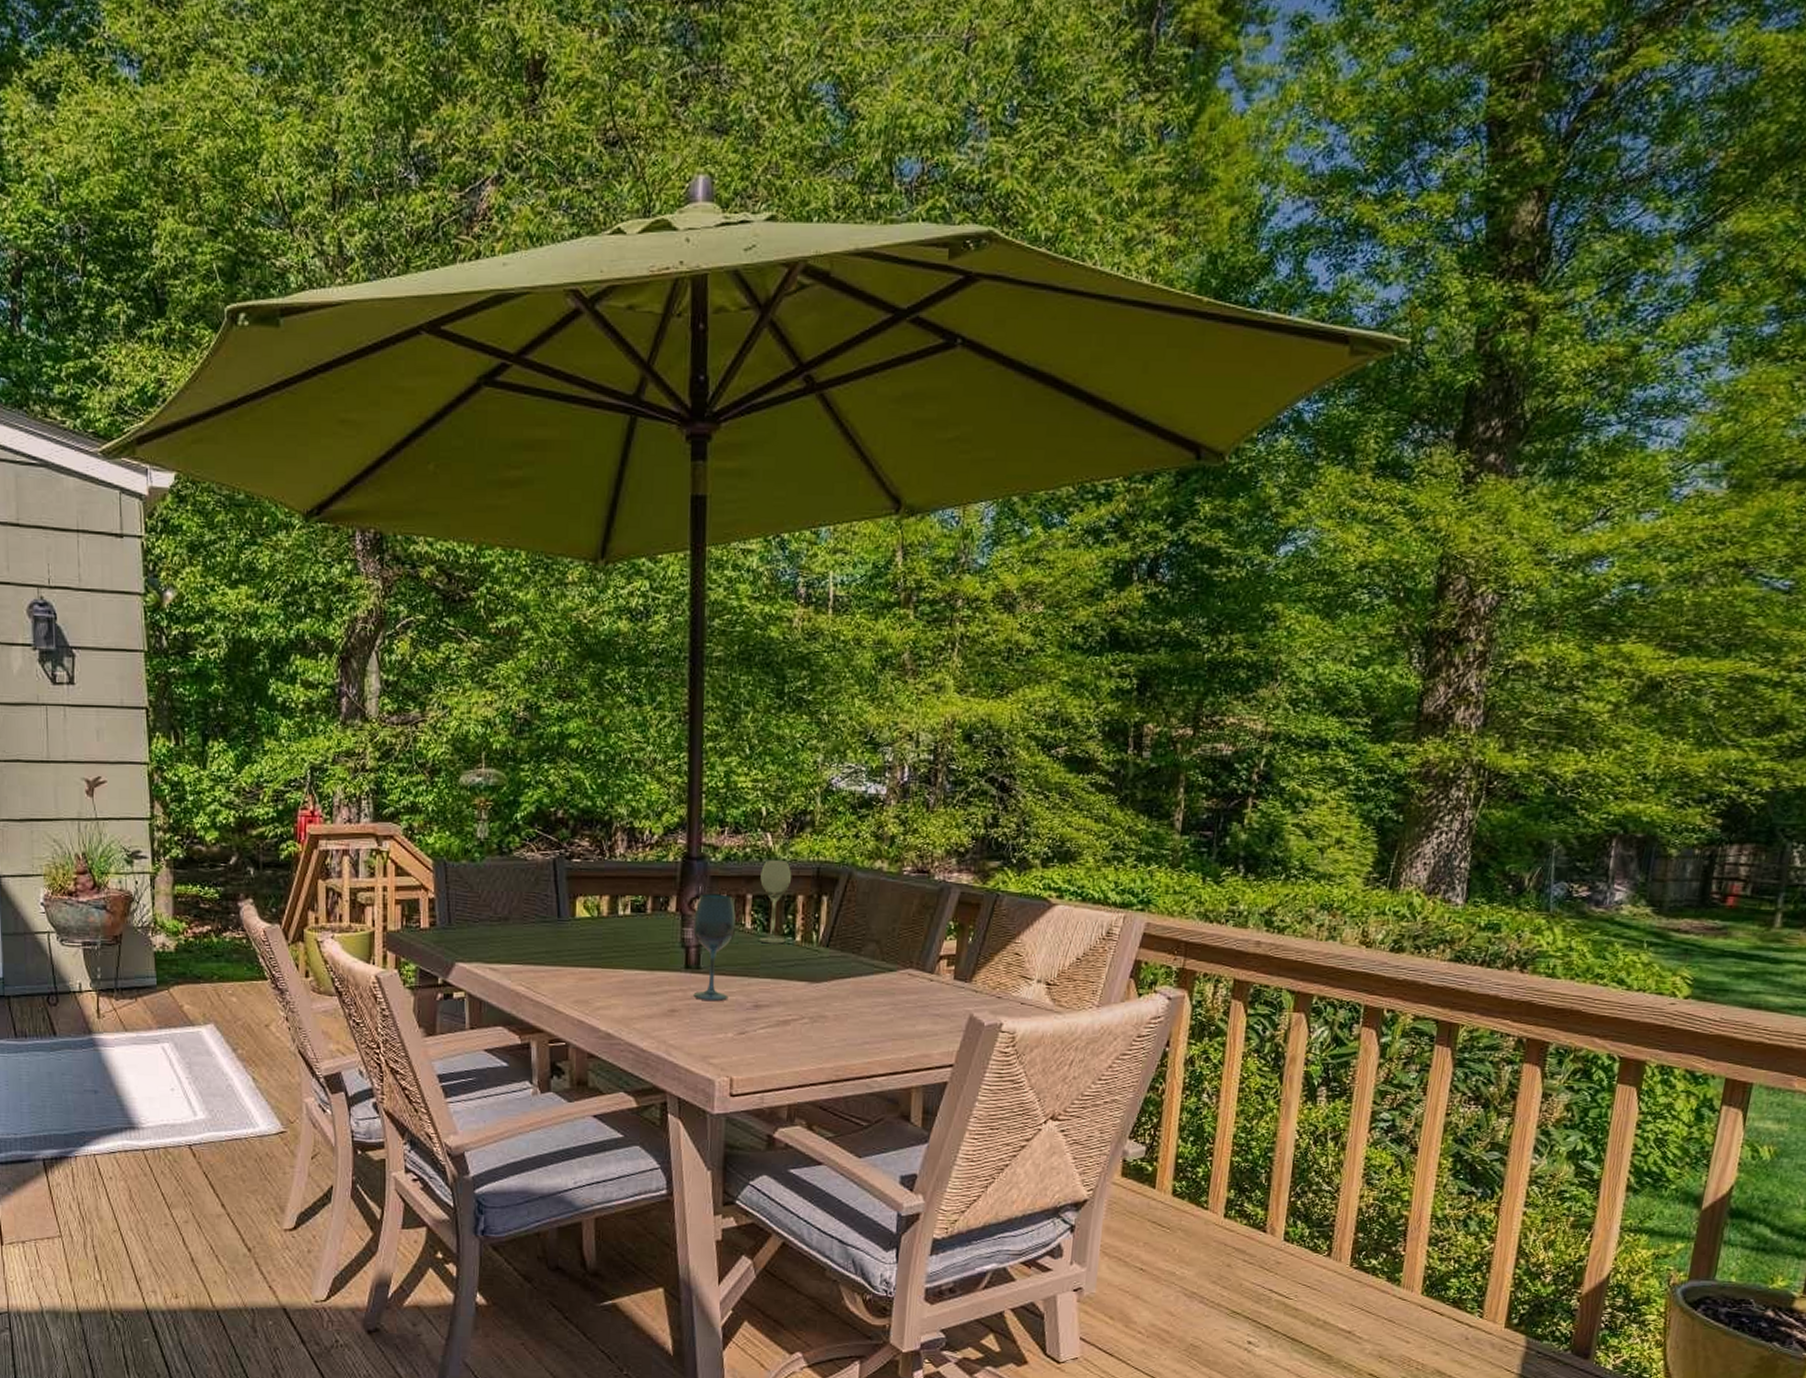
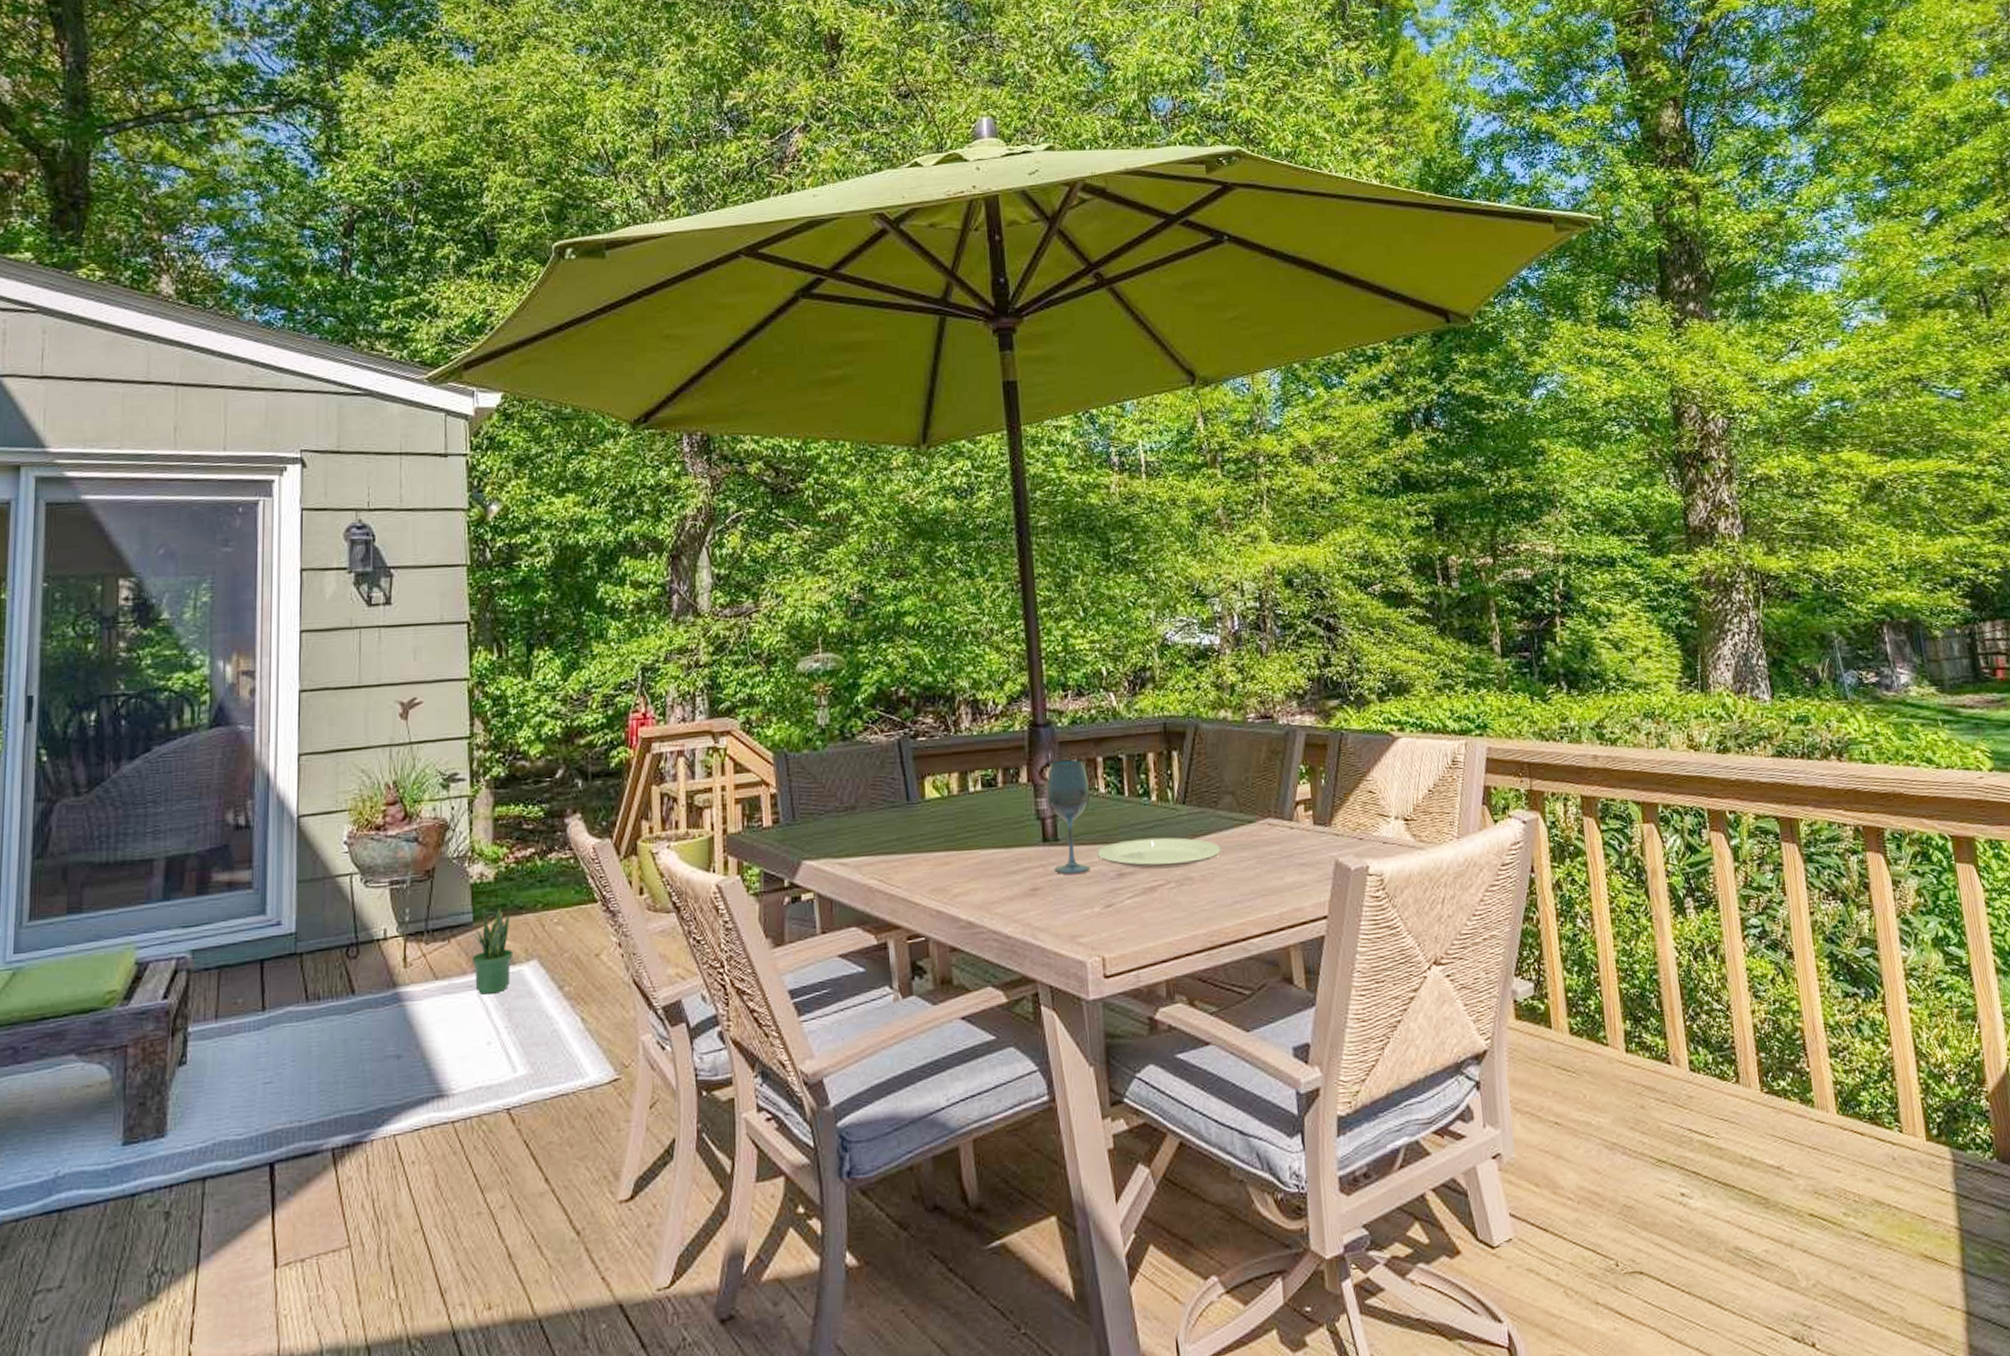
planter: none [156,975,193,1049] -> present [471,907,514,995]
plate: none [736,975,858,1006] -> present [1097,837,1221,870]
wineglass: present [758,860,792,944] -> none [1108,719,1142,807]

